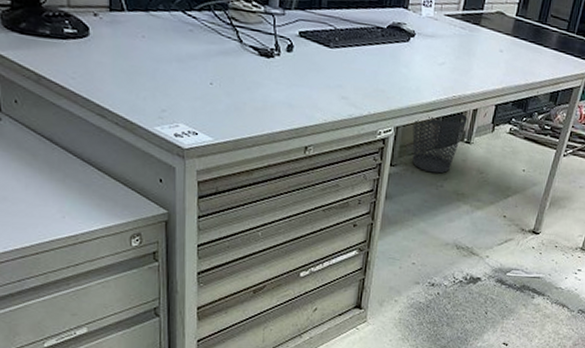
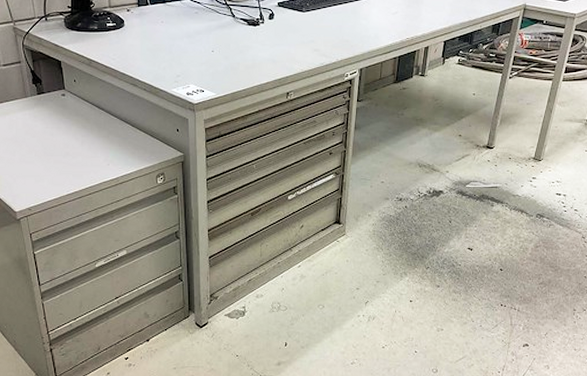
wastebasket: present [412,112,468,174] -> none [374,51,420,104]

